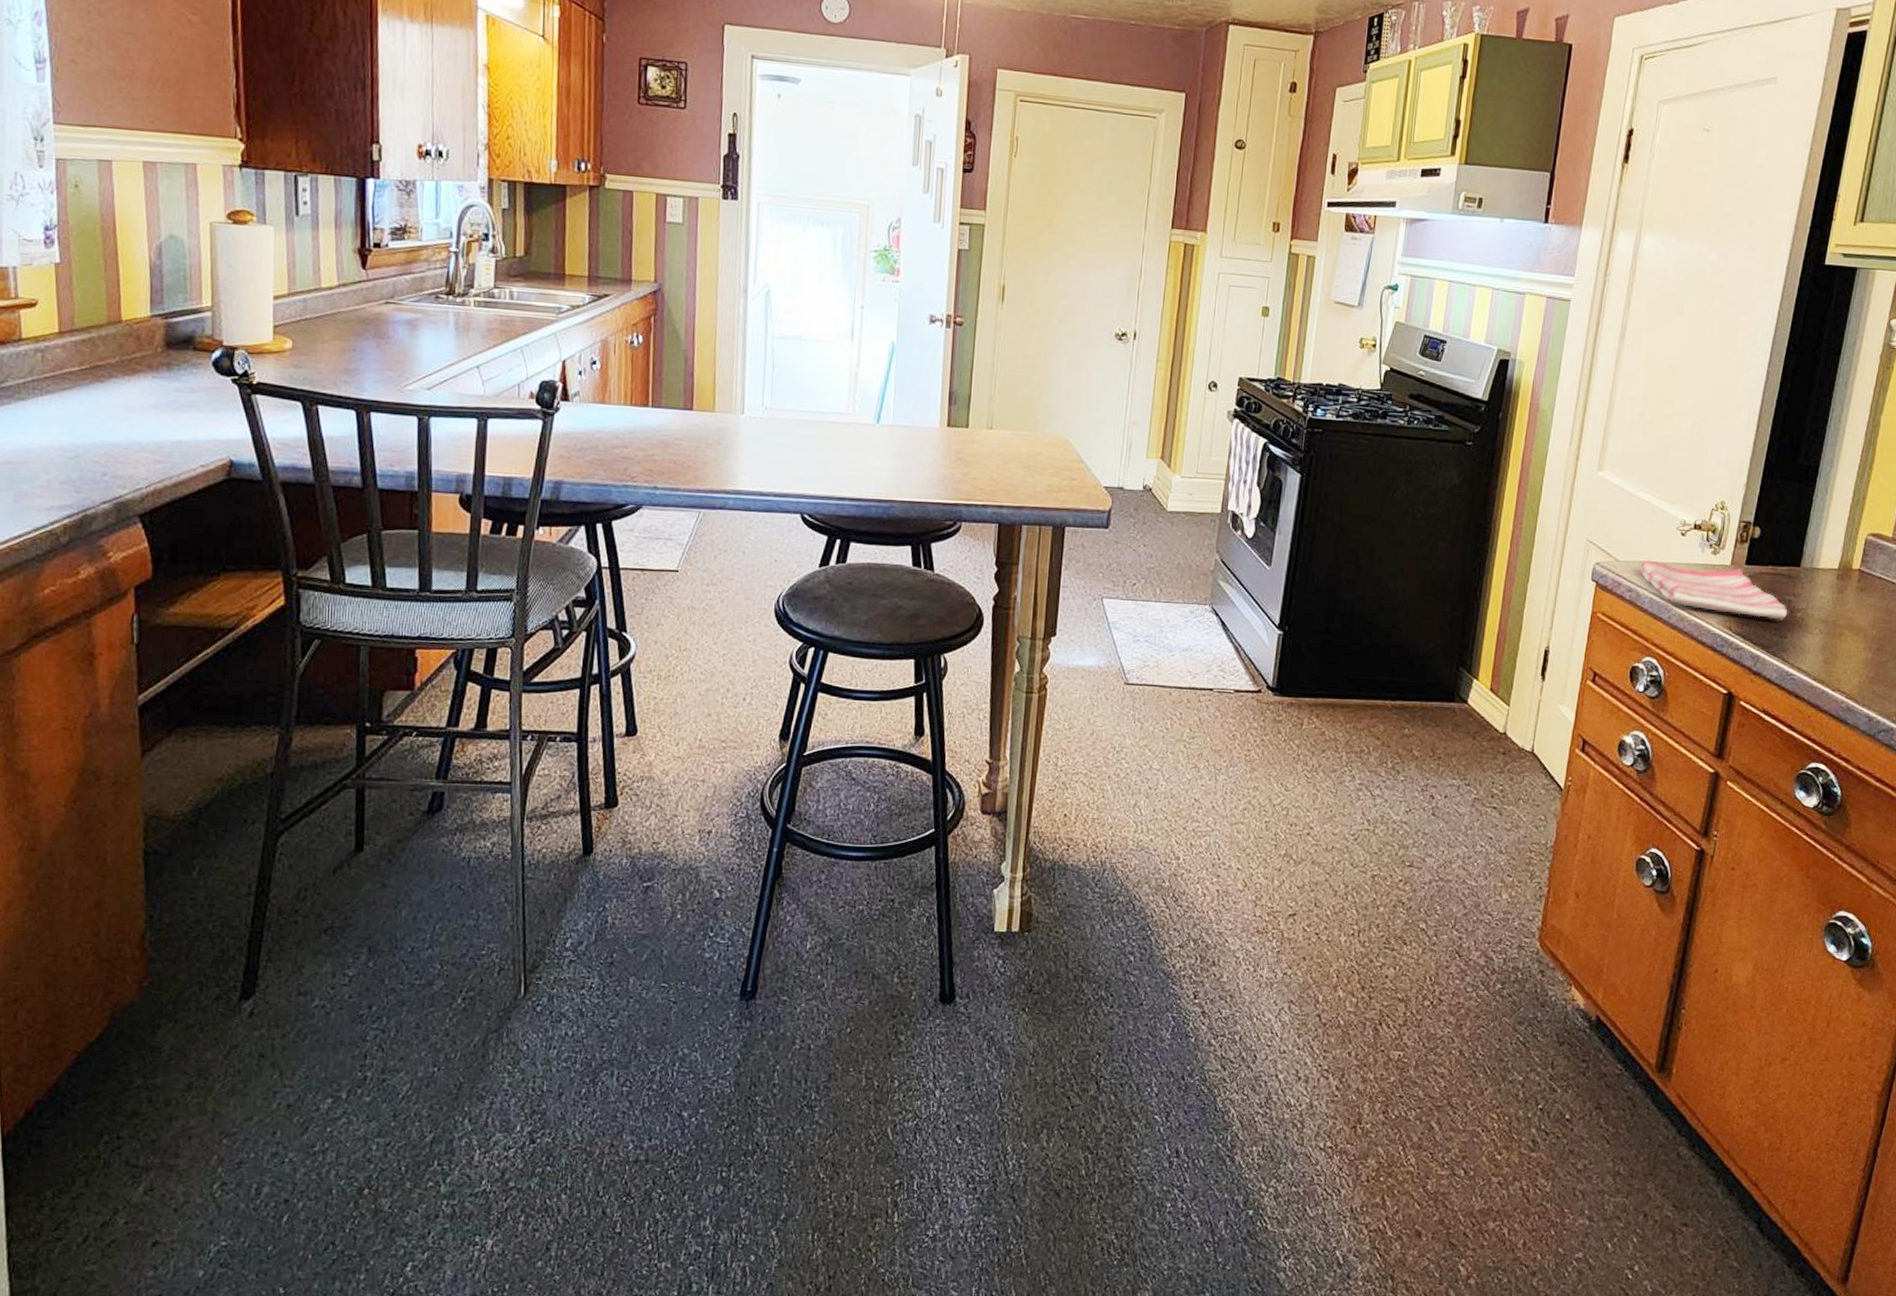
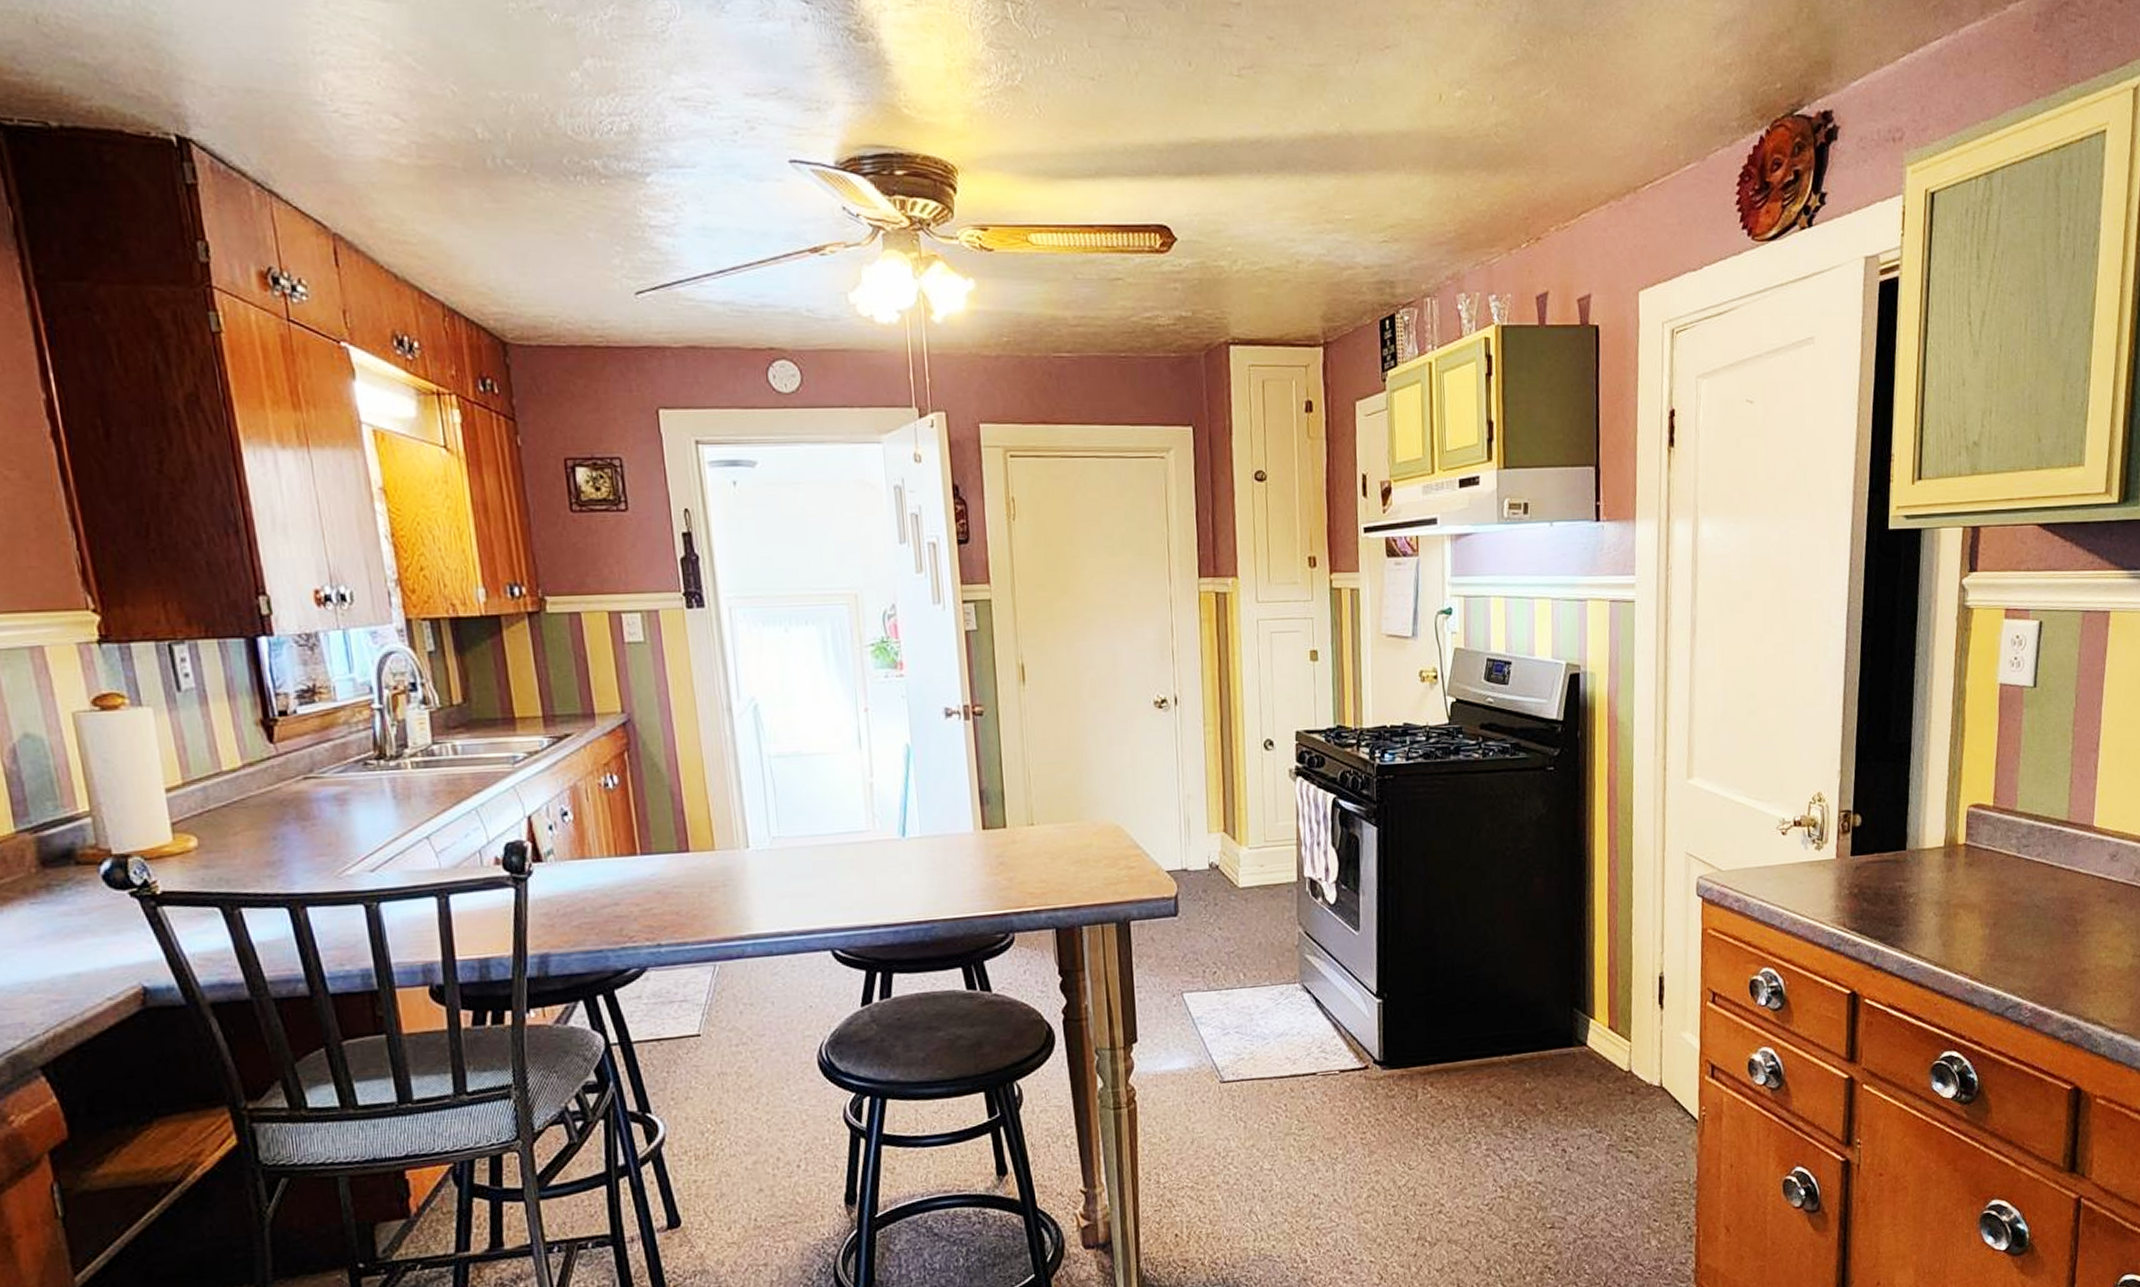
dish towel: present [1639,560,1788,620] -> none [1744,860,1900,910]

